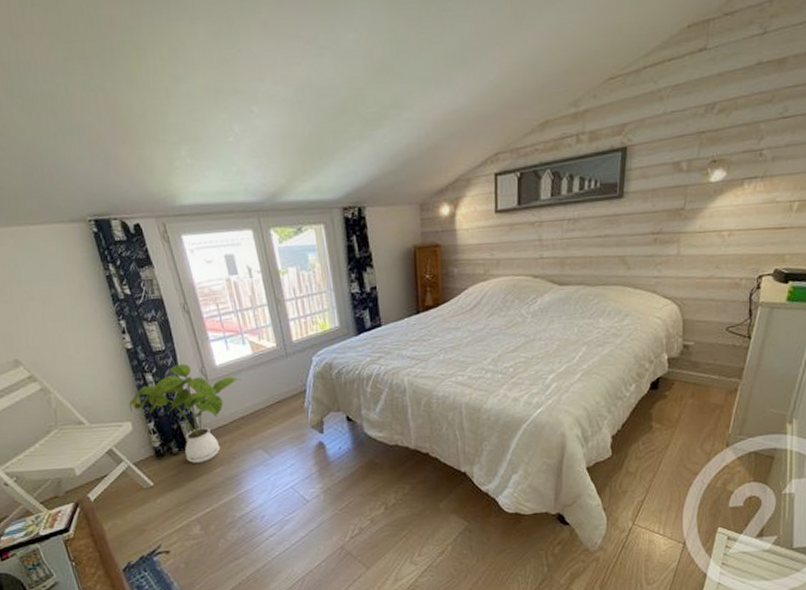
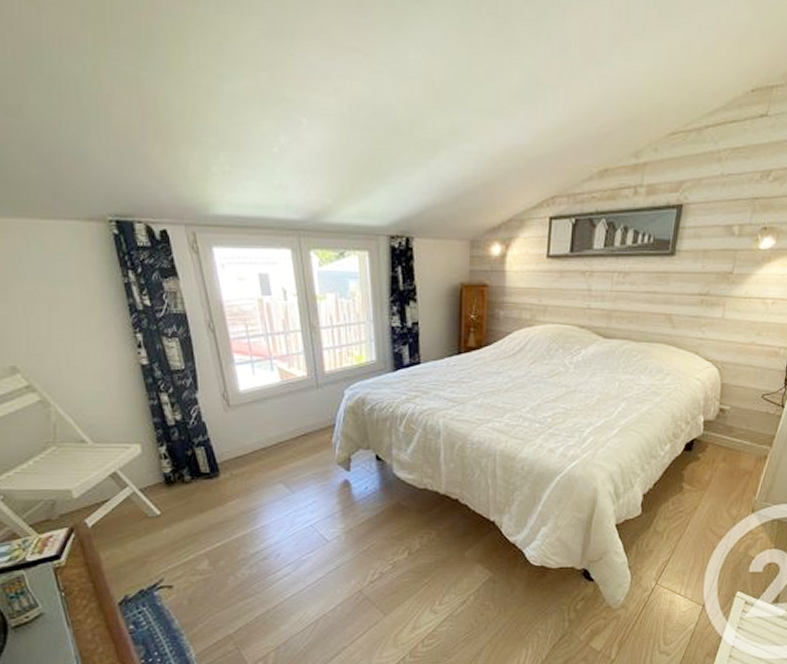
house plant: present [128,364,241,463] -> none [139,386,266,493]

